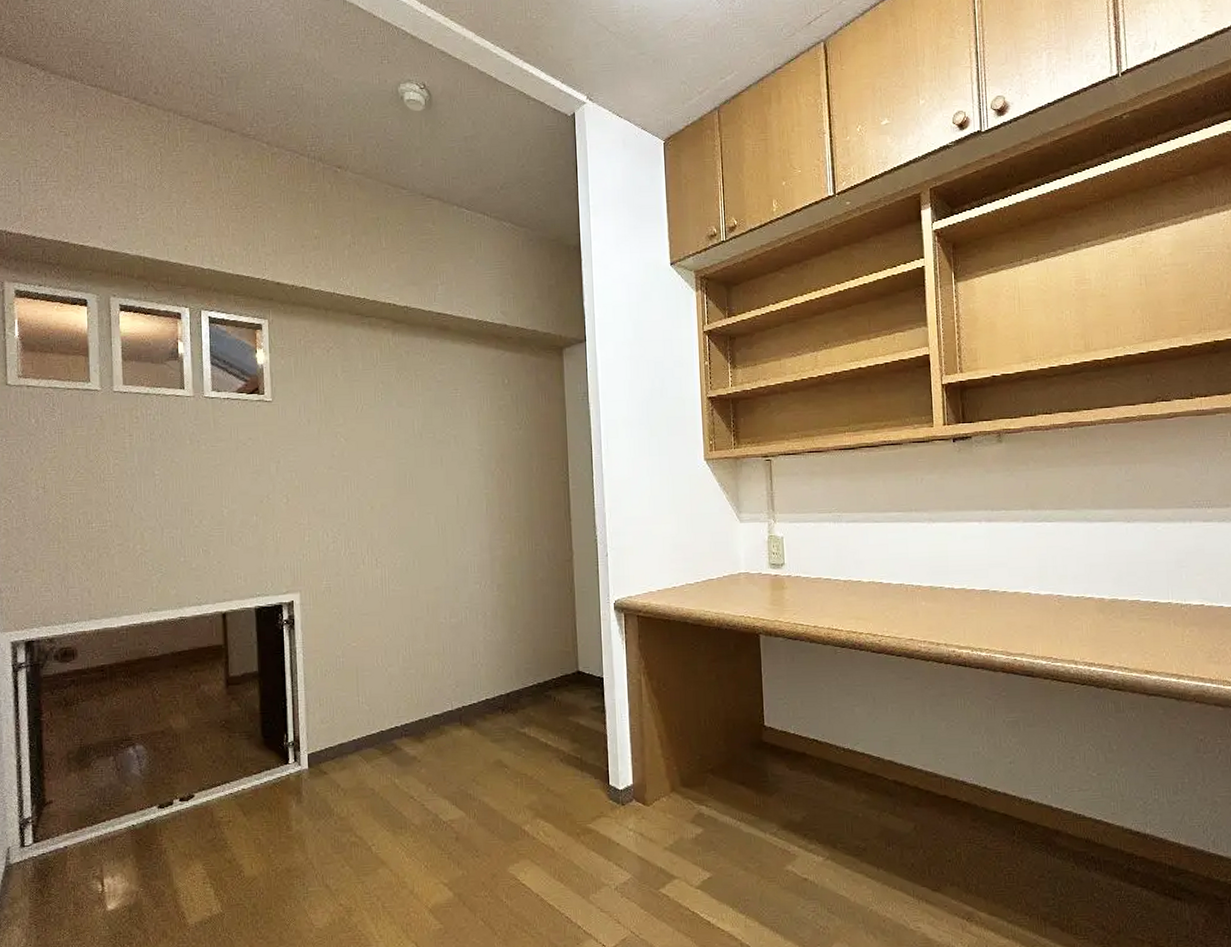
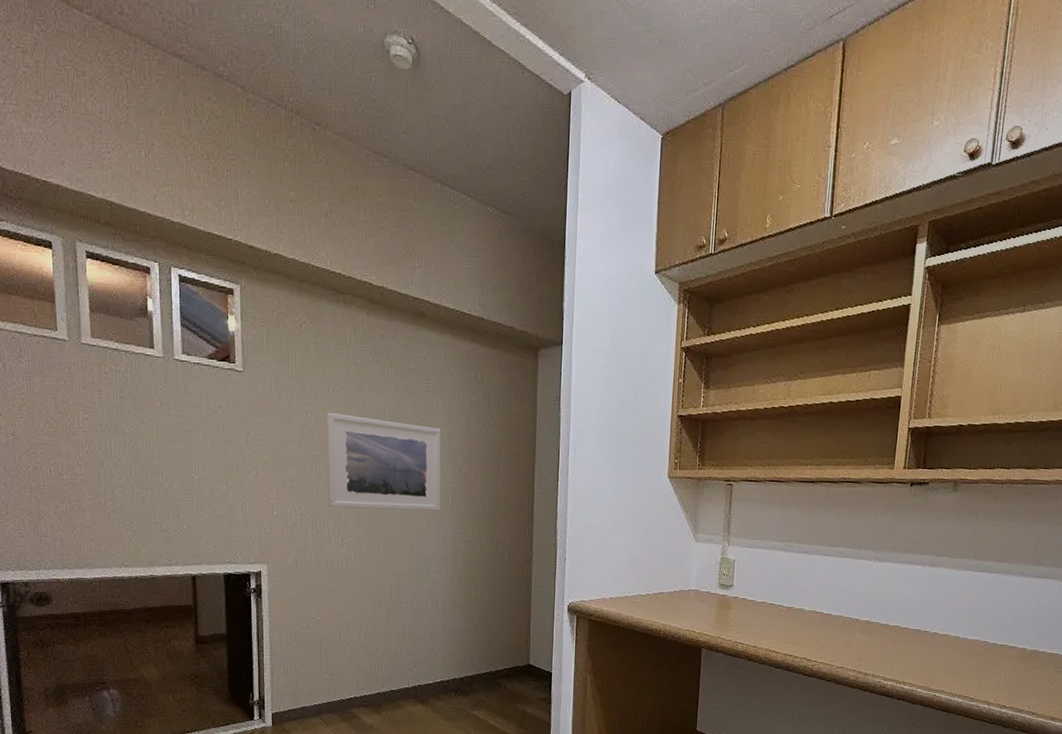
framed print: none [356,432,476,528] -> present [326,413,441,511]

